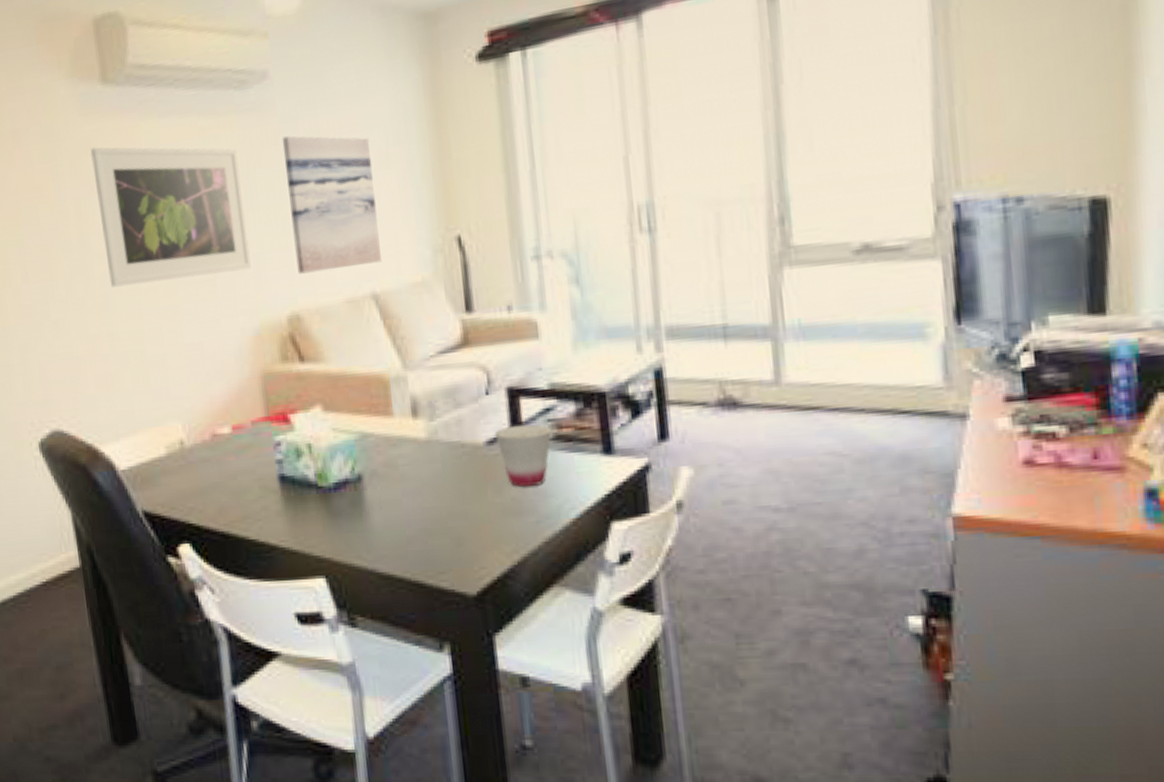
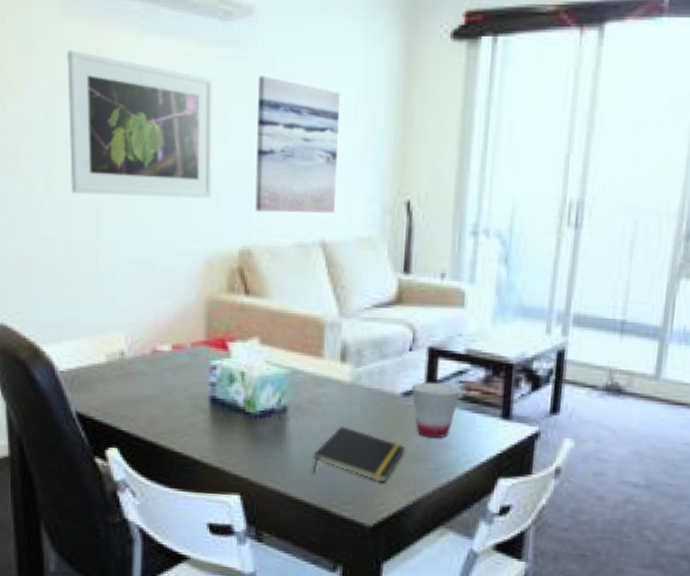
notepad: none [398,487,499,545] -> present [312,426,405,483]

